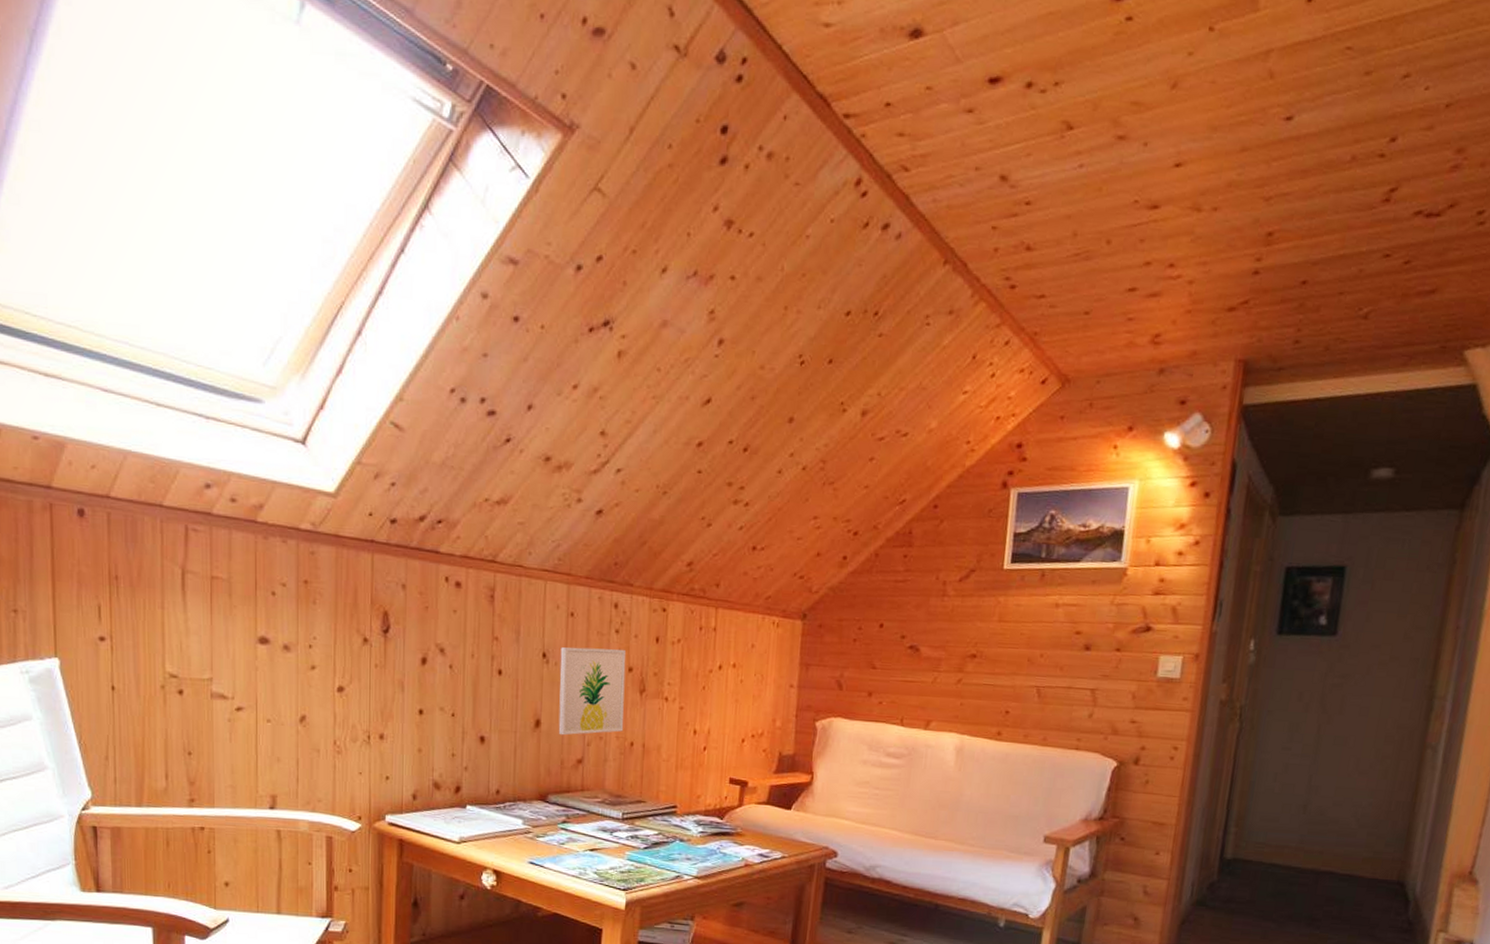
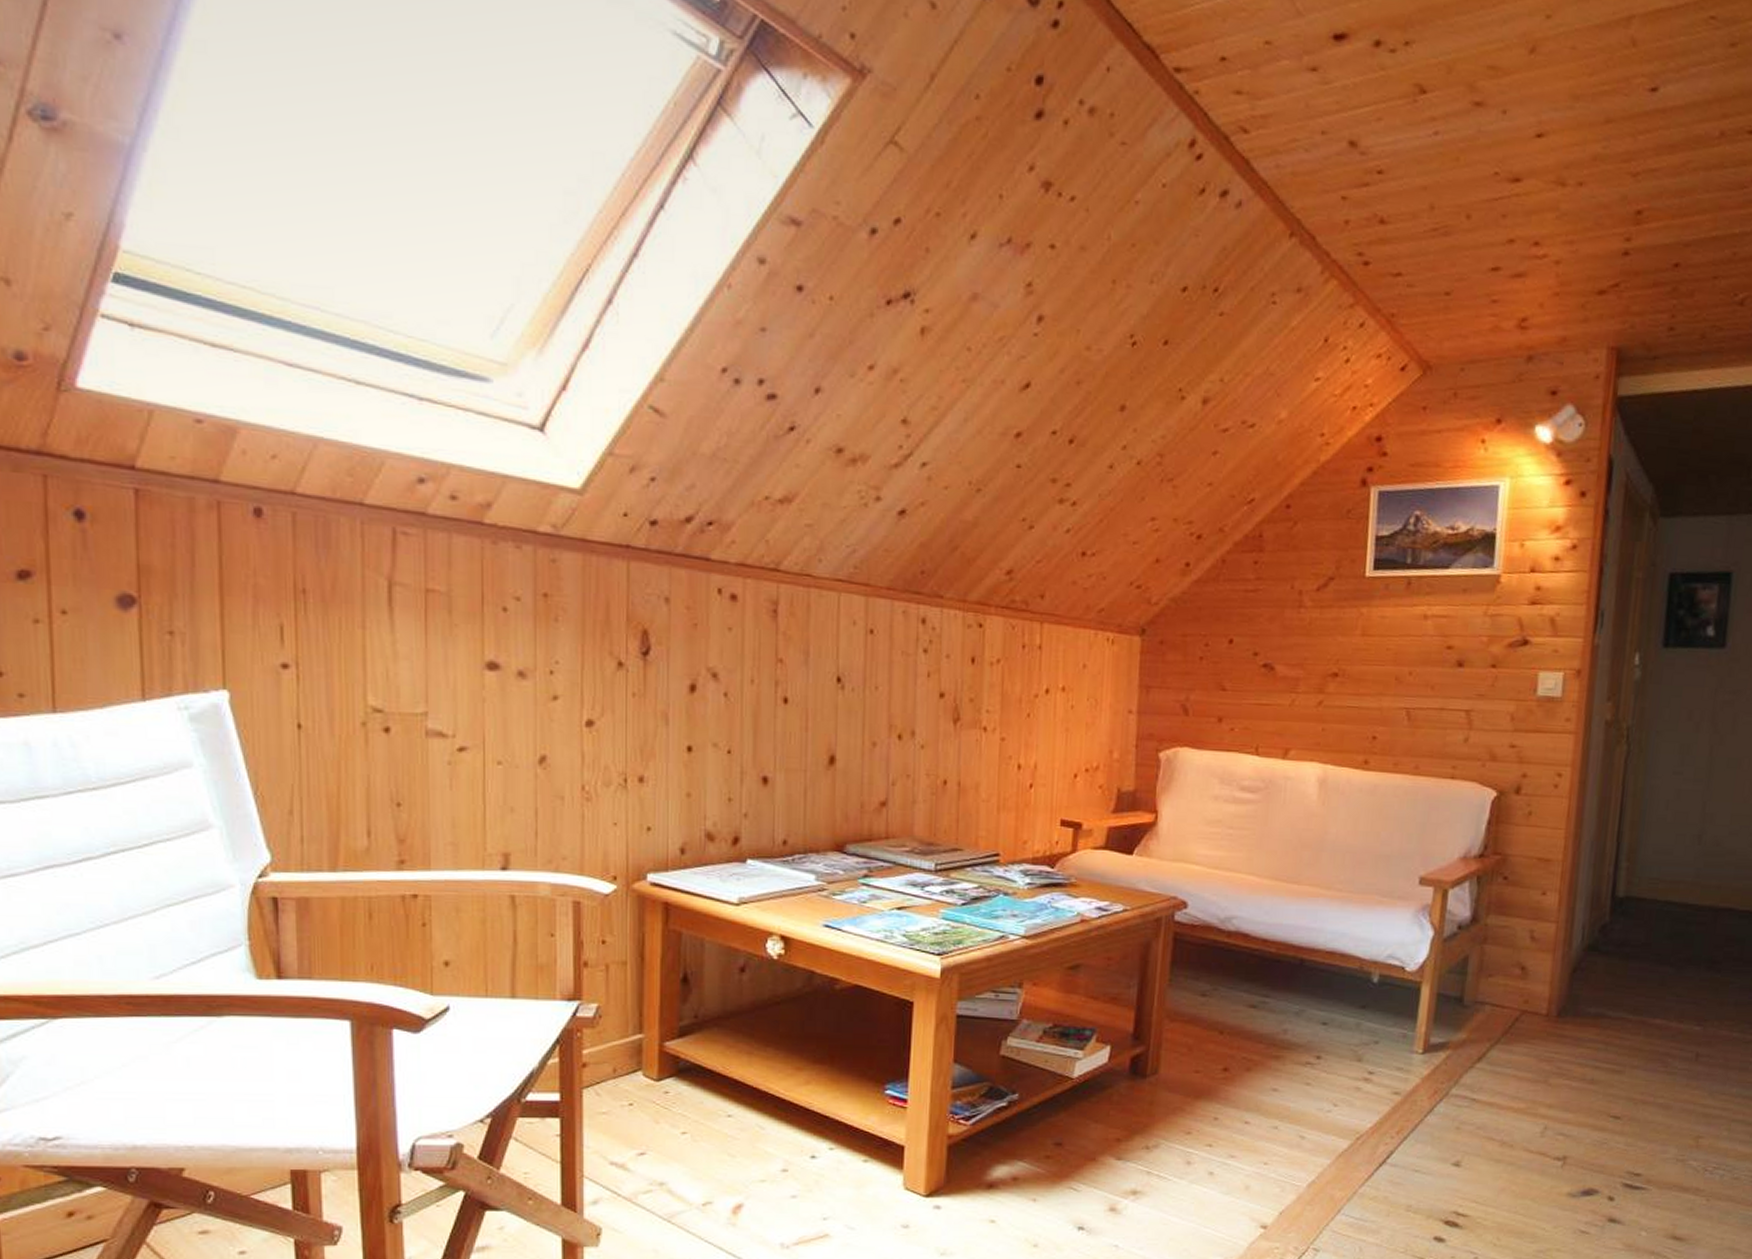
wall art: present [558,647,626,736] -> none [857,669,937,774]

